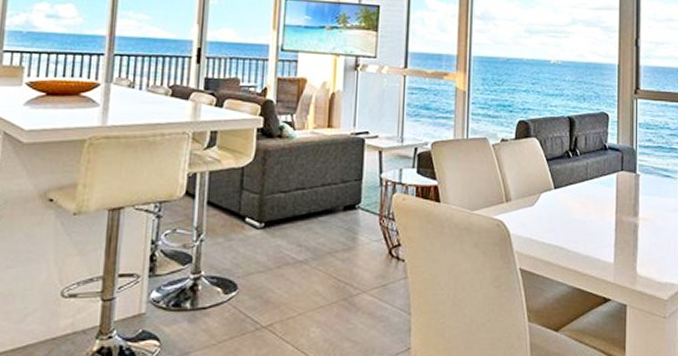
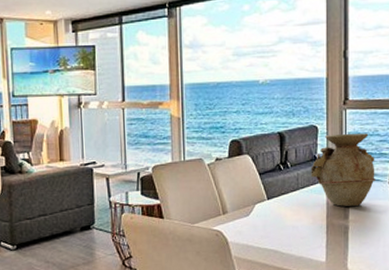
vase: none [600,123,667,202] -> present [311,133,376,207]

